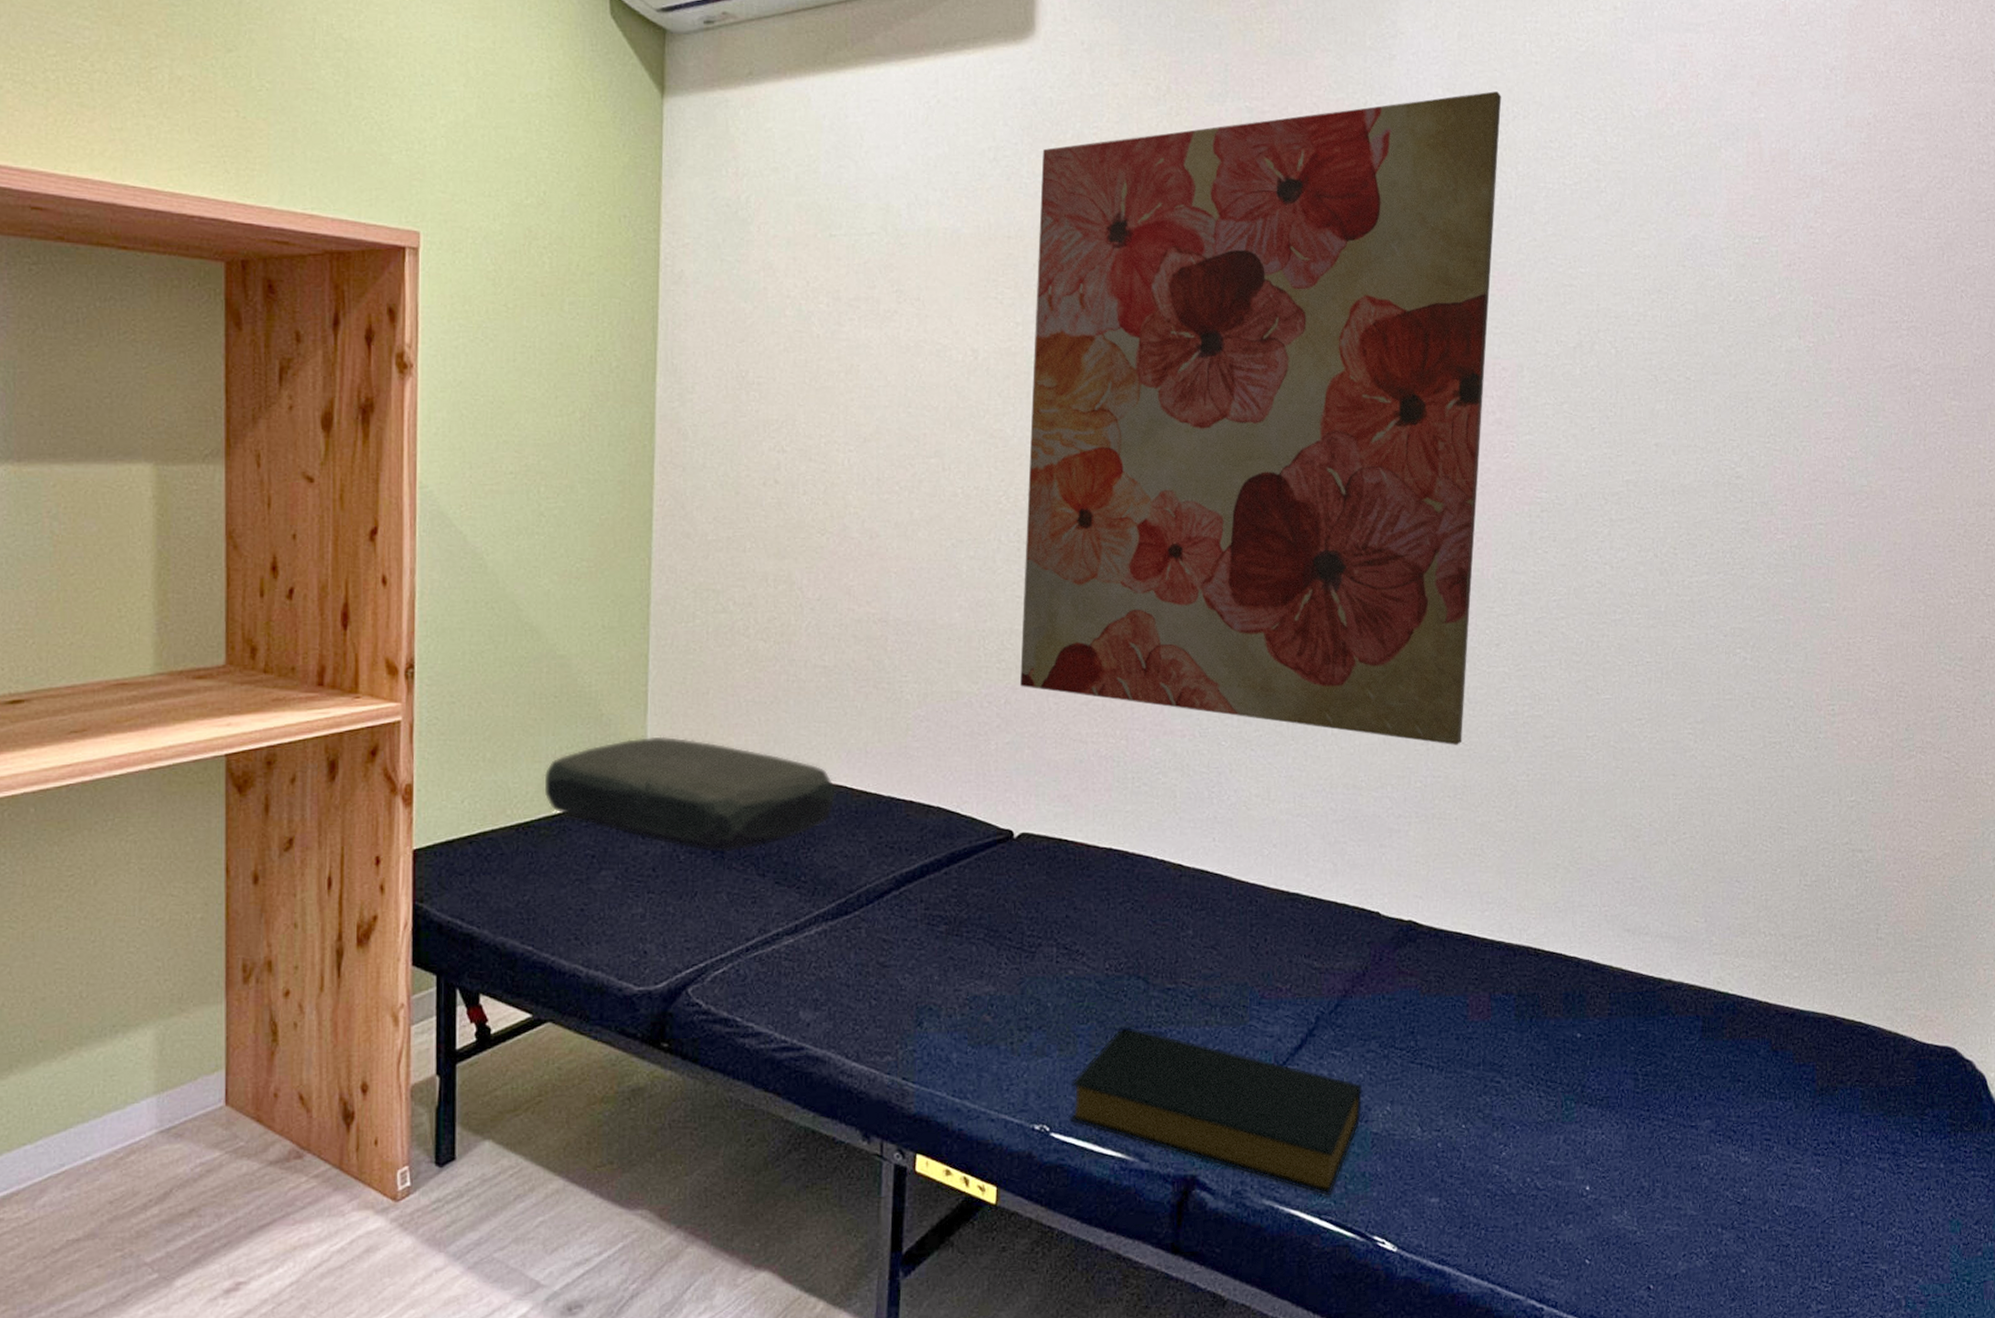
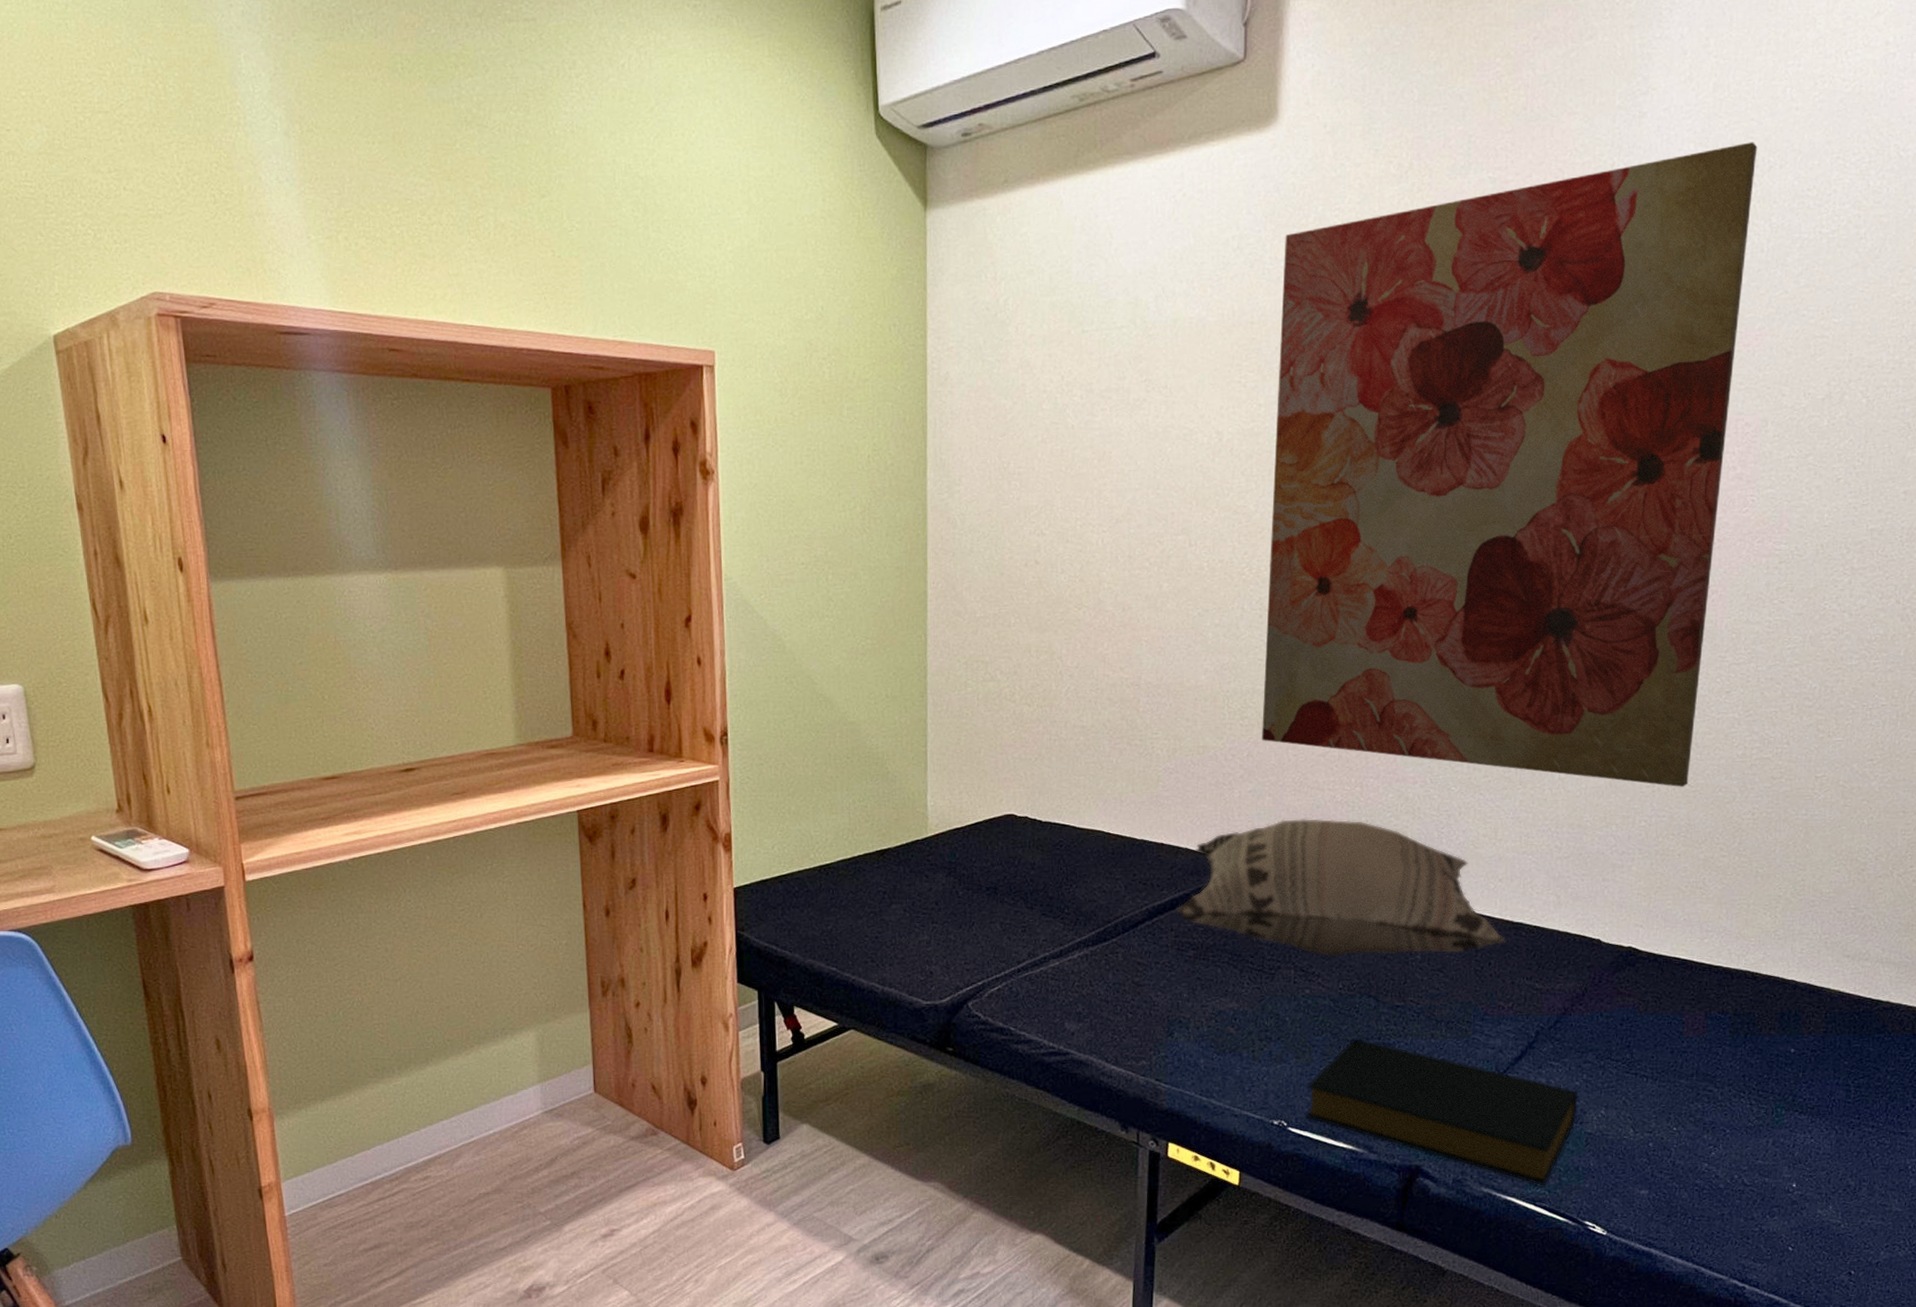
cushion: present [544,736,837,853] -> none [840,790,1096,889]
decorative pillow: none [926,775,1283,934] -> present [1176,818,1507,958]

